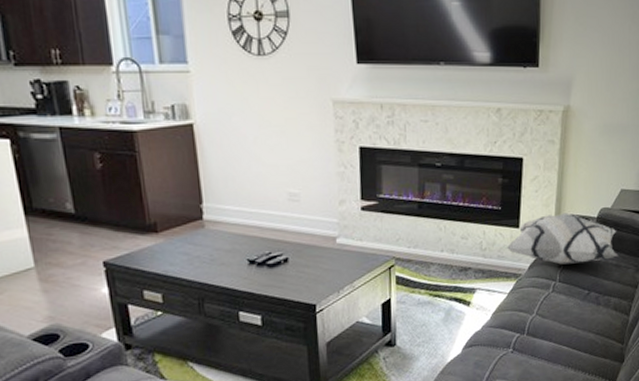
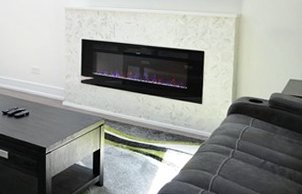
decorative pillow: present [506,212,619,265] -> none [191,94,291,136]

